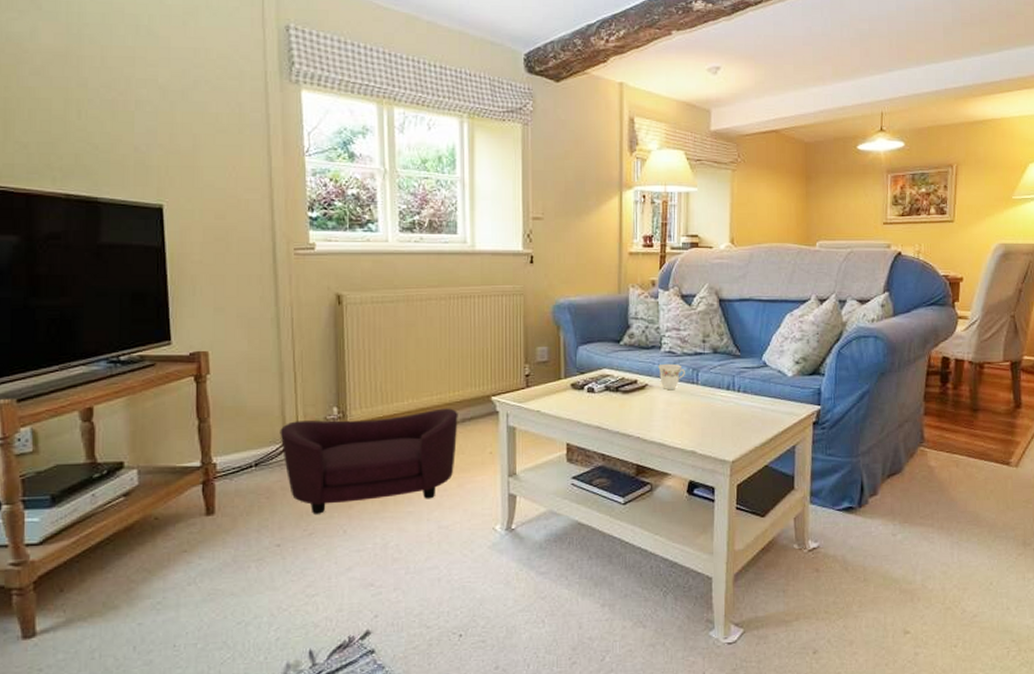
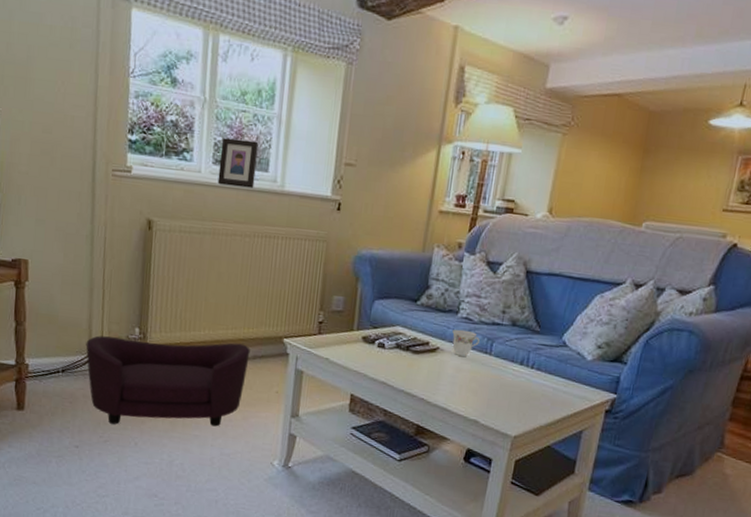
picture frame: none [406,205,444,251] -> present [217,137,259,189]

